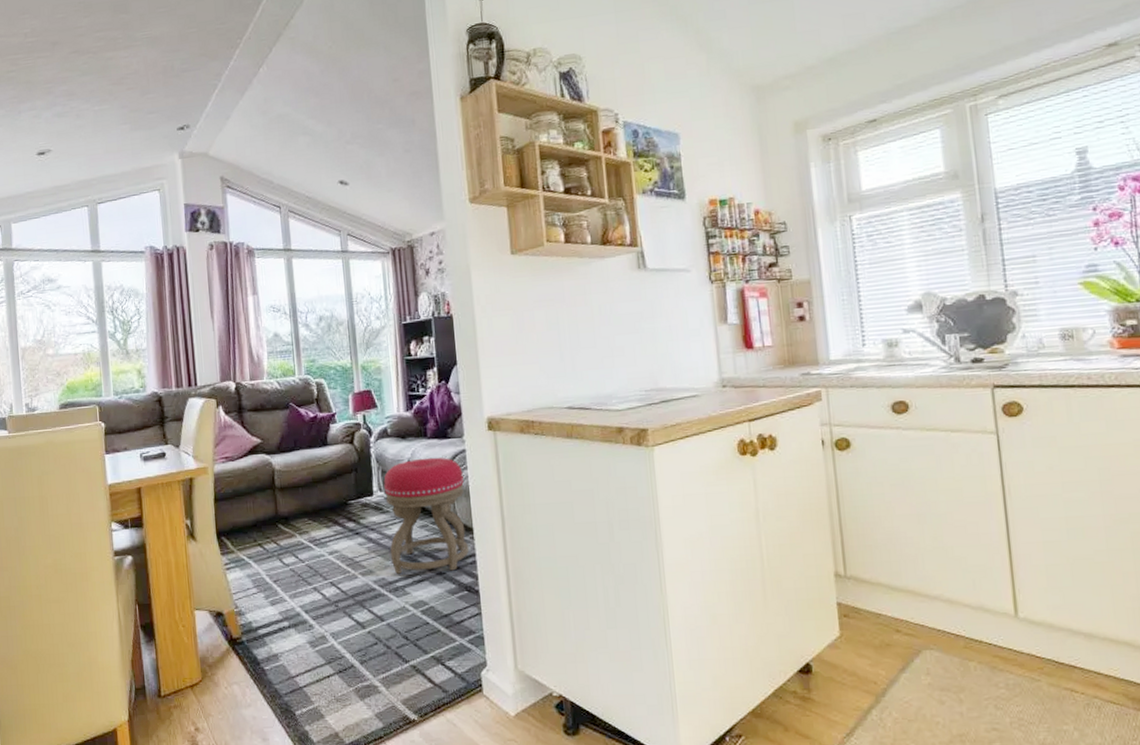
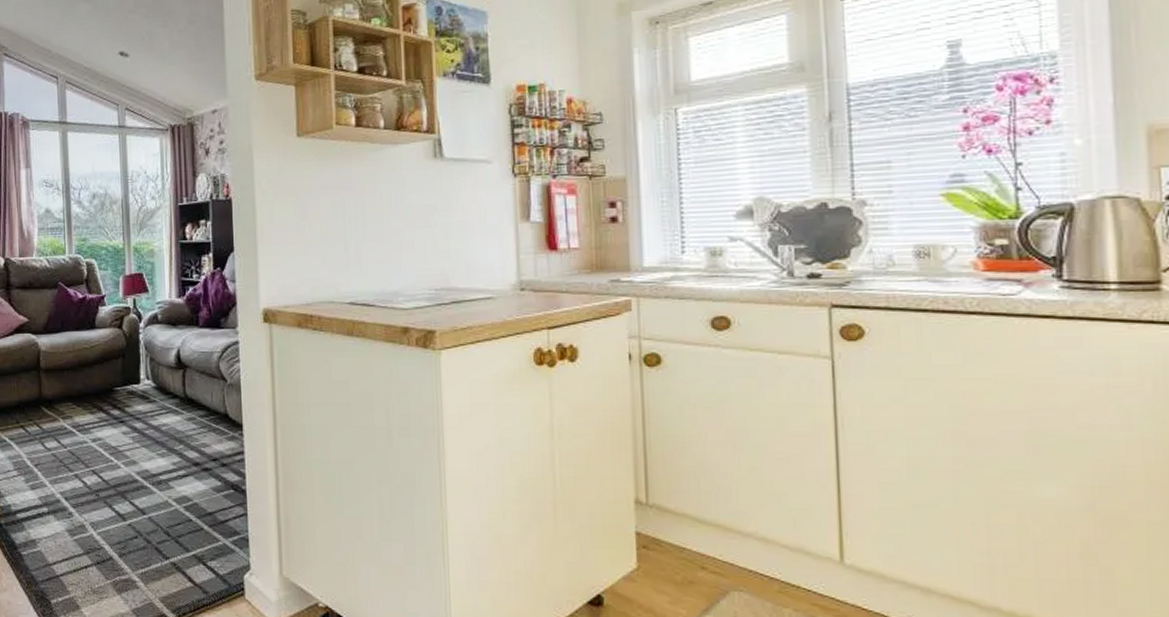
stool: present [384,457,470,574] -> none [152,347,238,468]

